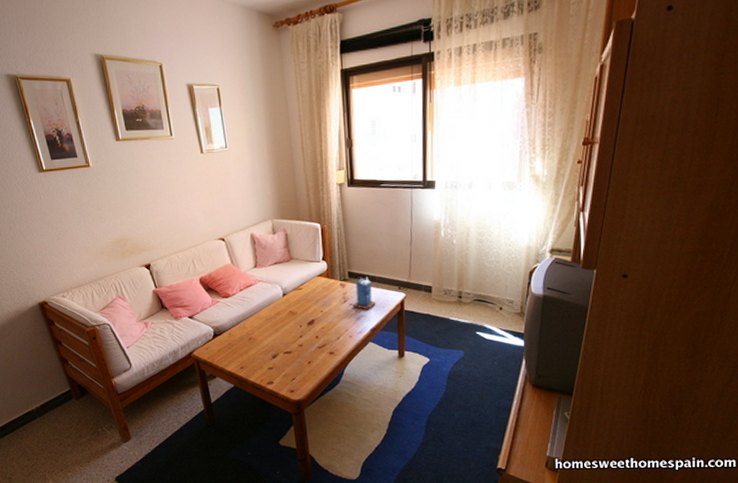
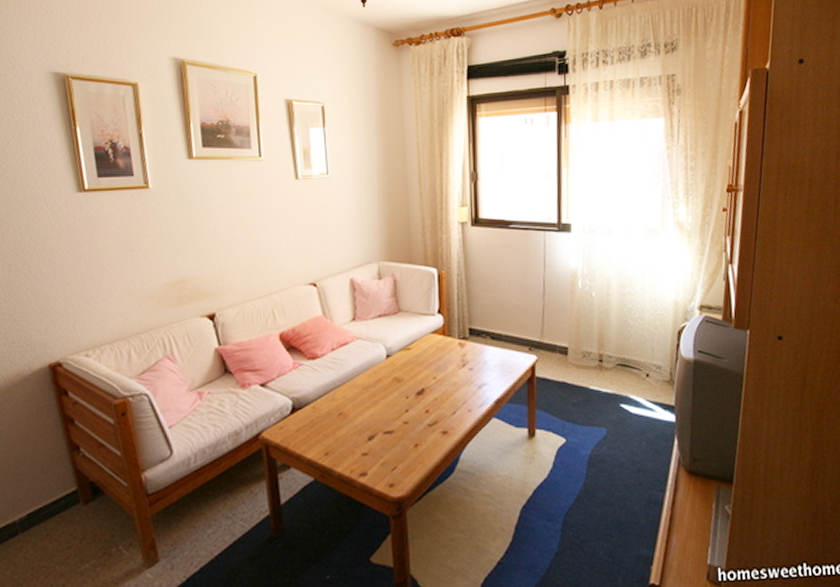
candle: present [353,276,376,309] -> none [473,334,502,375]

